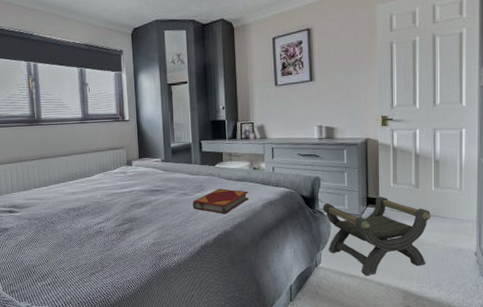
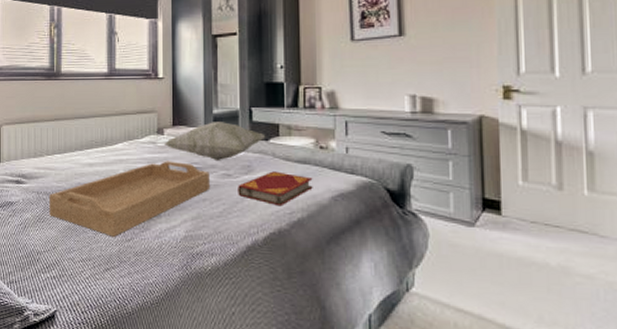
serving tray: none [39,186,172,248] -> present [49,161,211,237]
decorative pillow: none [133,153,213,183] -> present [165,122,266,160]
stool: present [322,196,432,276] -> none [416,198,585,314]

